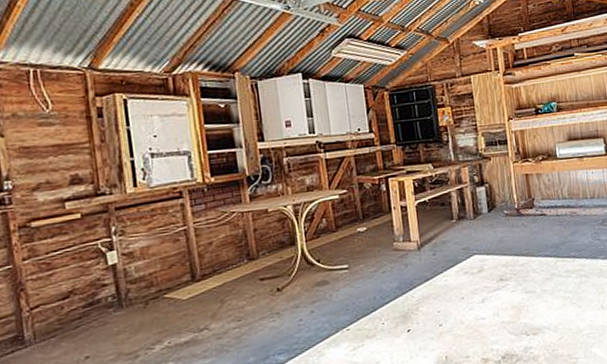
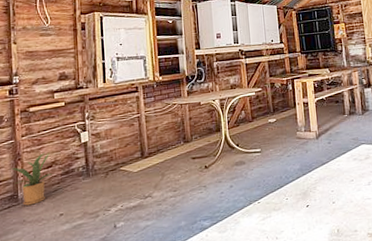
house plant: none [9,279,71,349] -> present [10,152,53,206]

